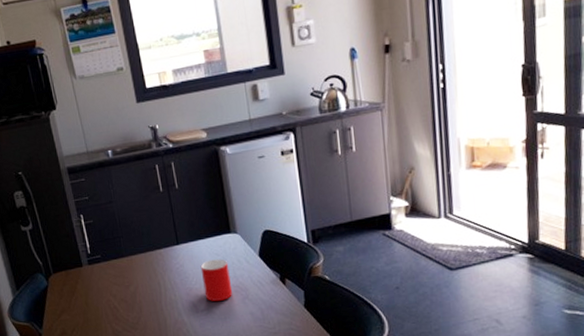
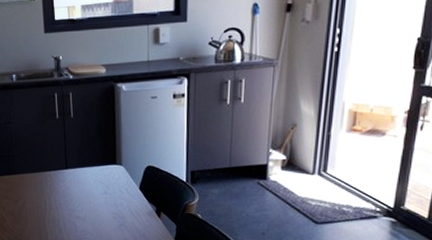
cup: present [200,259,233,301] -> none [84,186,111,225]

